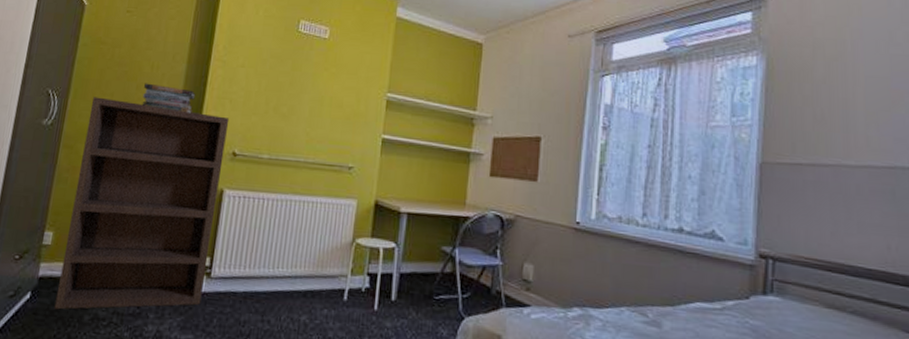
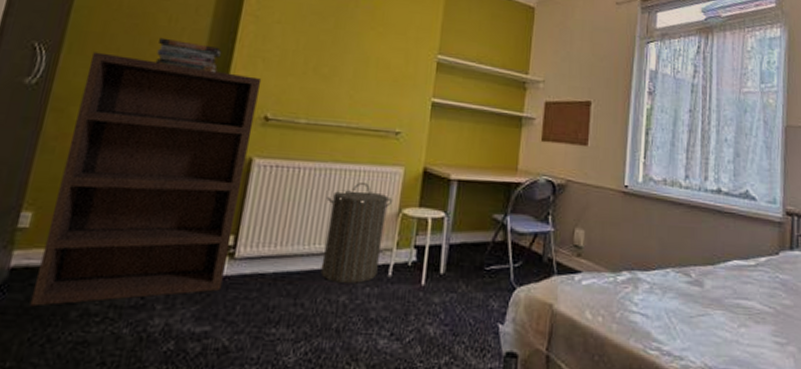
laundry hamper: none [284,213,347,305] -> present [320,183,393,284]

